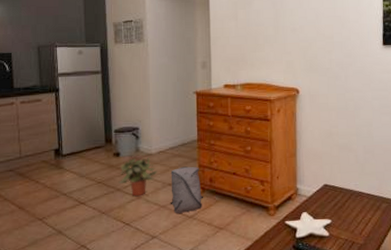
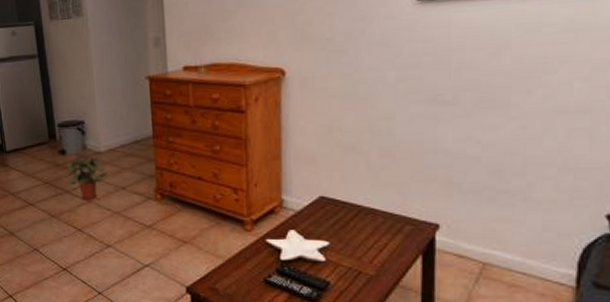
backpack: present [170,166,203,213] -> none [123,168,163,222]

